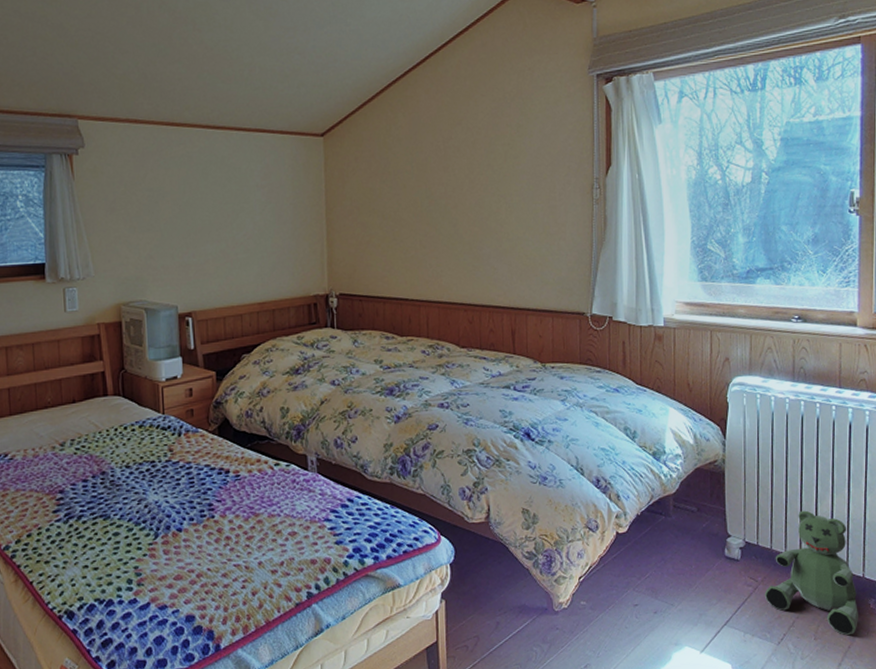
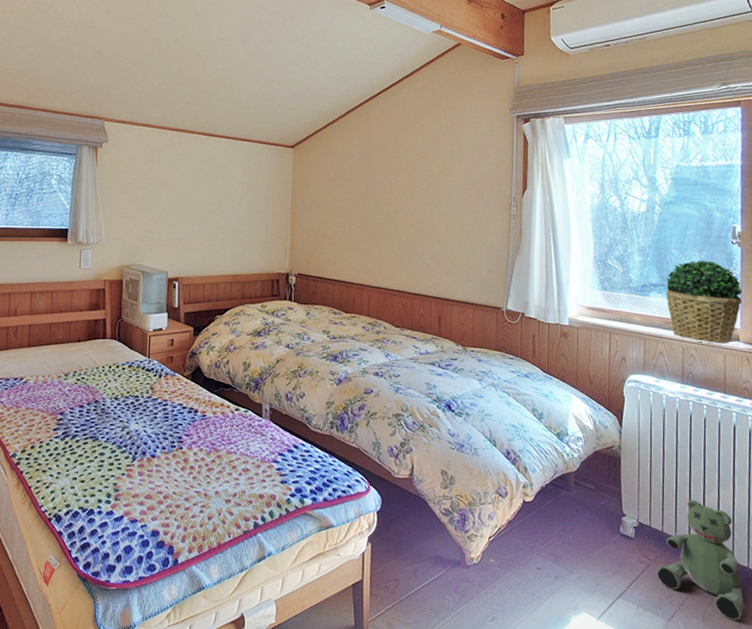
potted plant: none [775,235,861,332] -> present [666,260,742,344]

